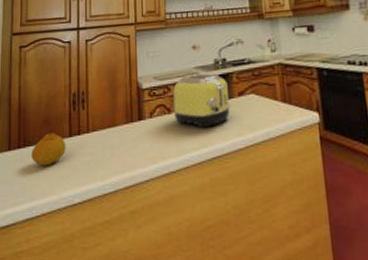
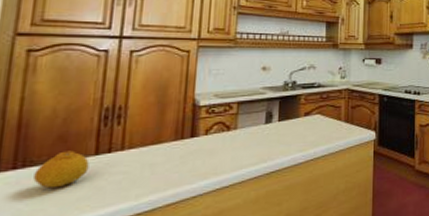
toaster: present [173,73,231,127] -> none [233,93,295,144]

